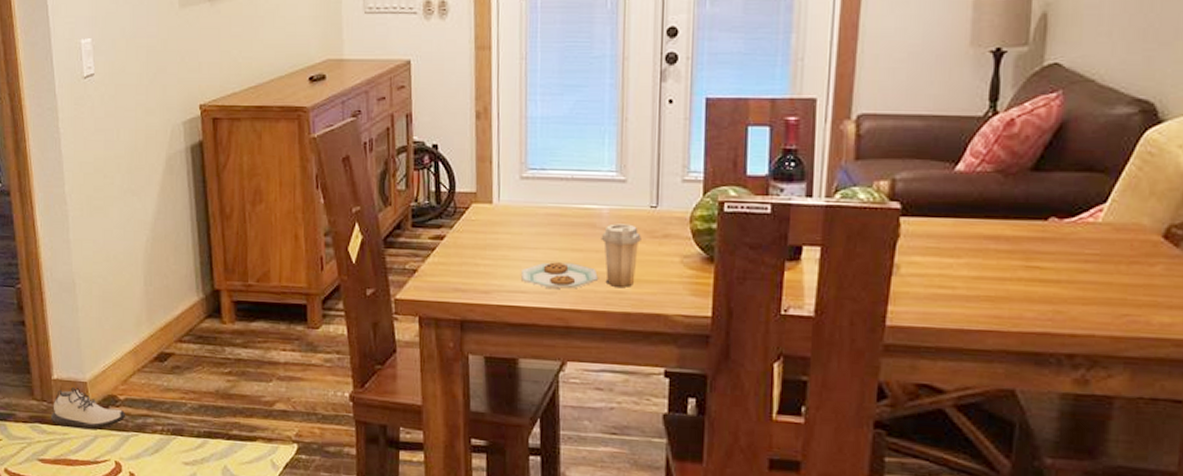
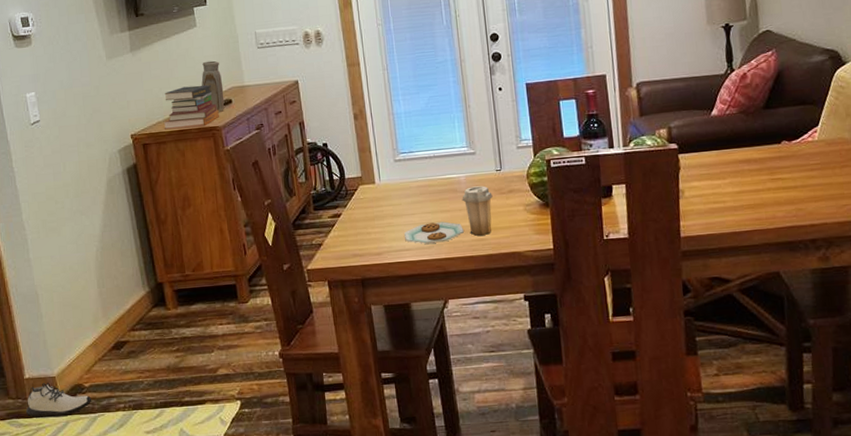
books: none [240,52,308,105] -> present [163,85,219,130]
vase: none [291,23,317,89] -> present [201,60,225,112]

